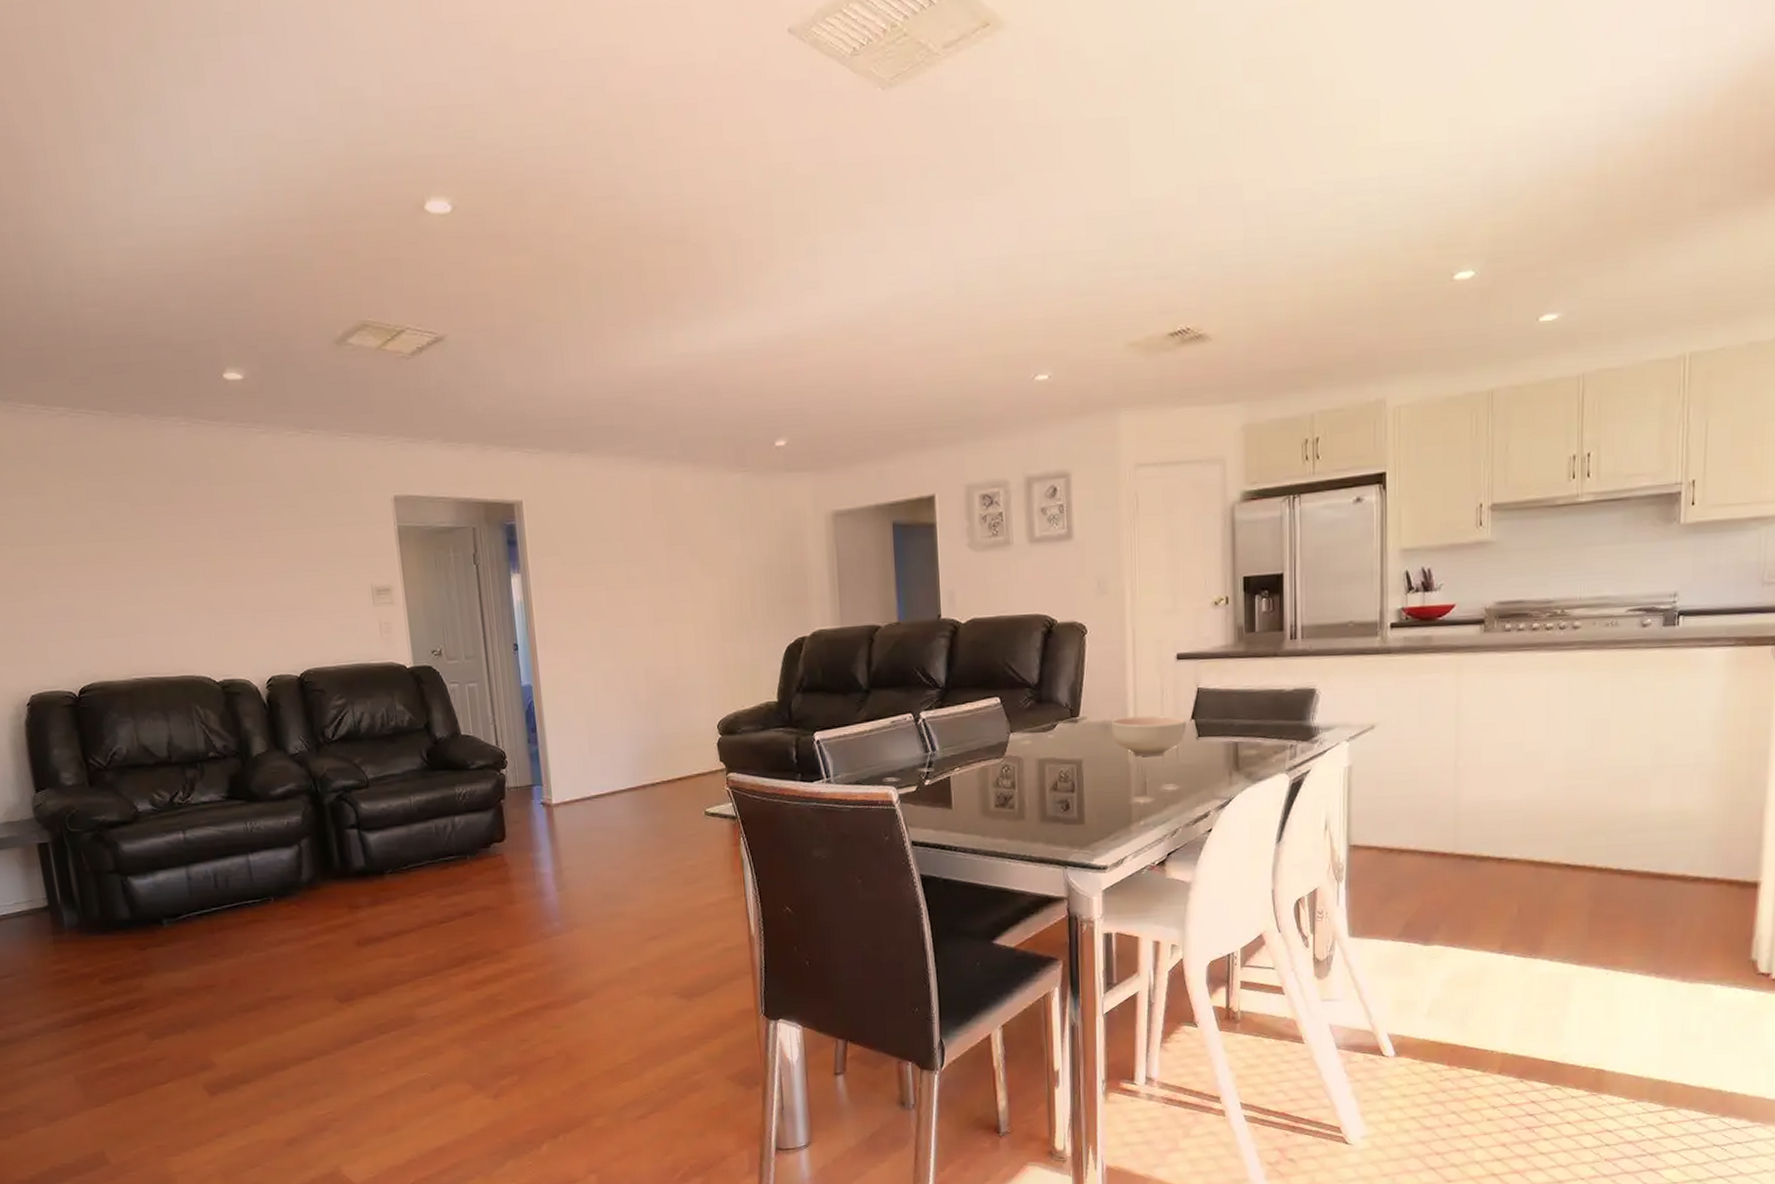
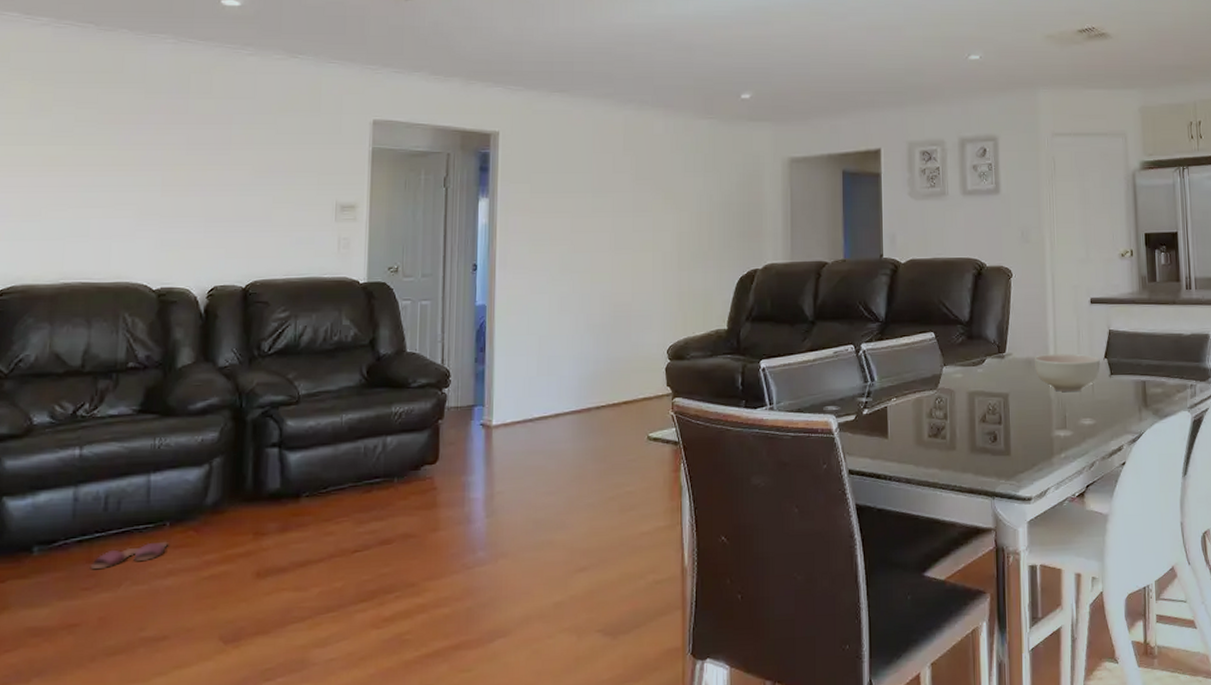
slippers: none [213,914,276,939] -> present [90,541,168,570]

